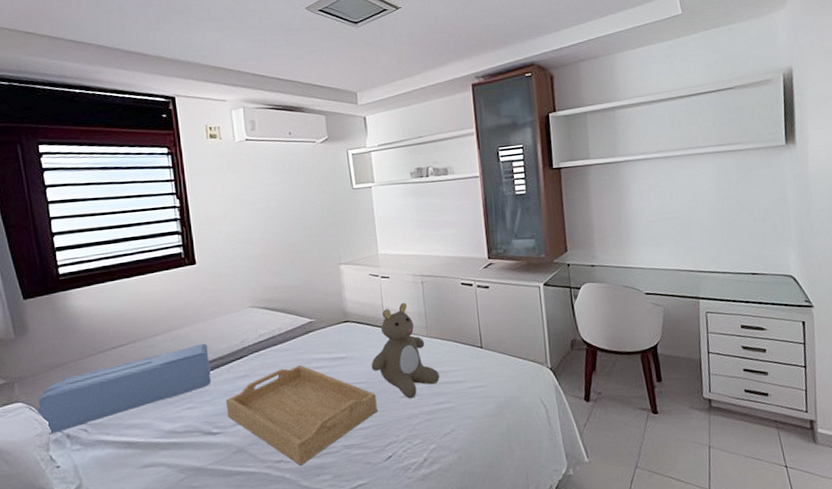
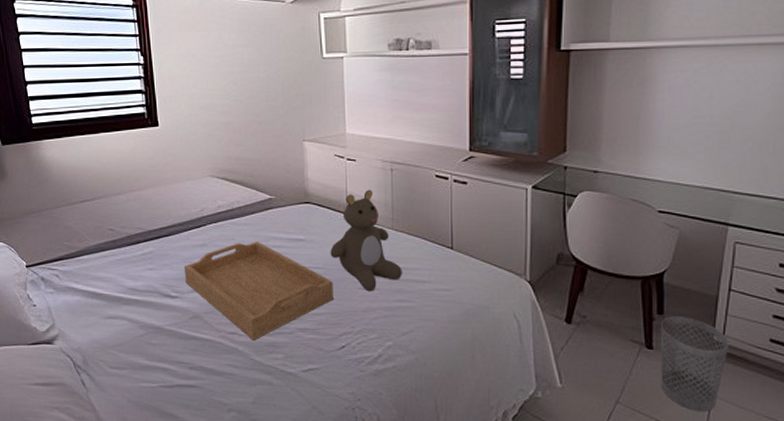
cushion: present [37,343,212,435] -> none [16,207,172,275]
wastebasket: none [660,381,716,463] -> present [660,316,730,412]

